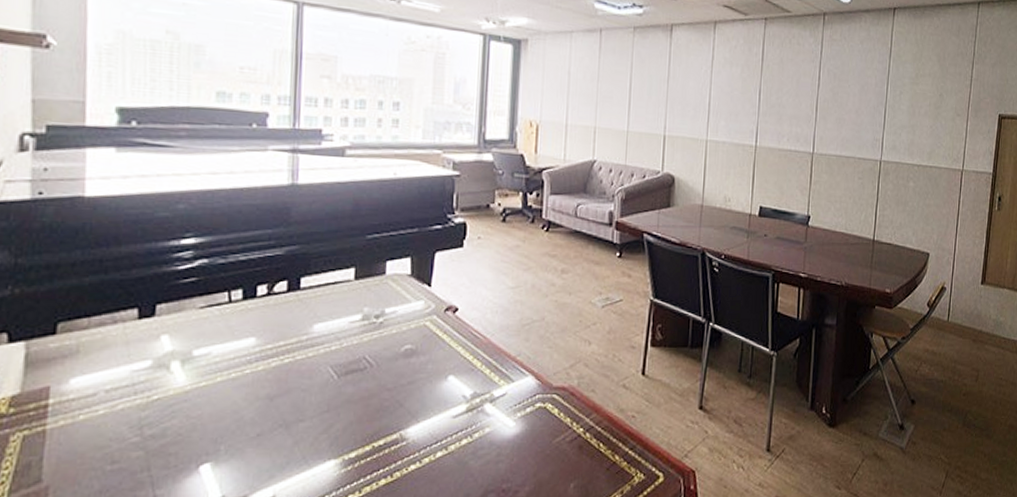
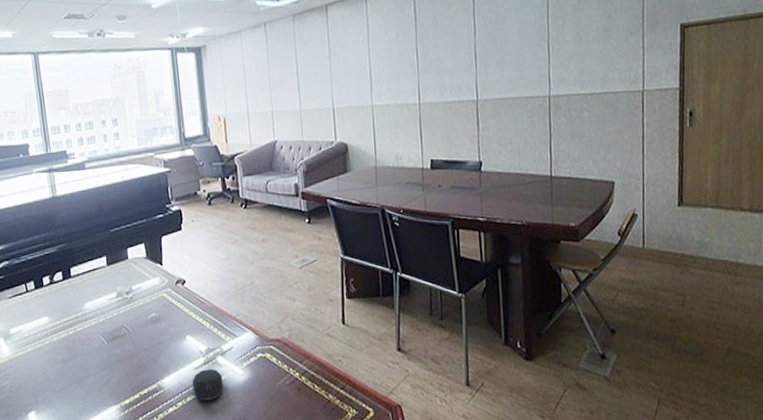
computer mouse: none [446,418,487,459] -> present [192,369,223,402]

